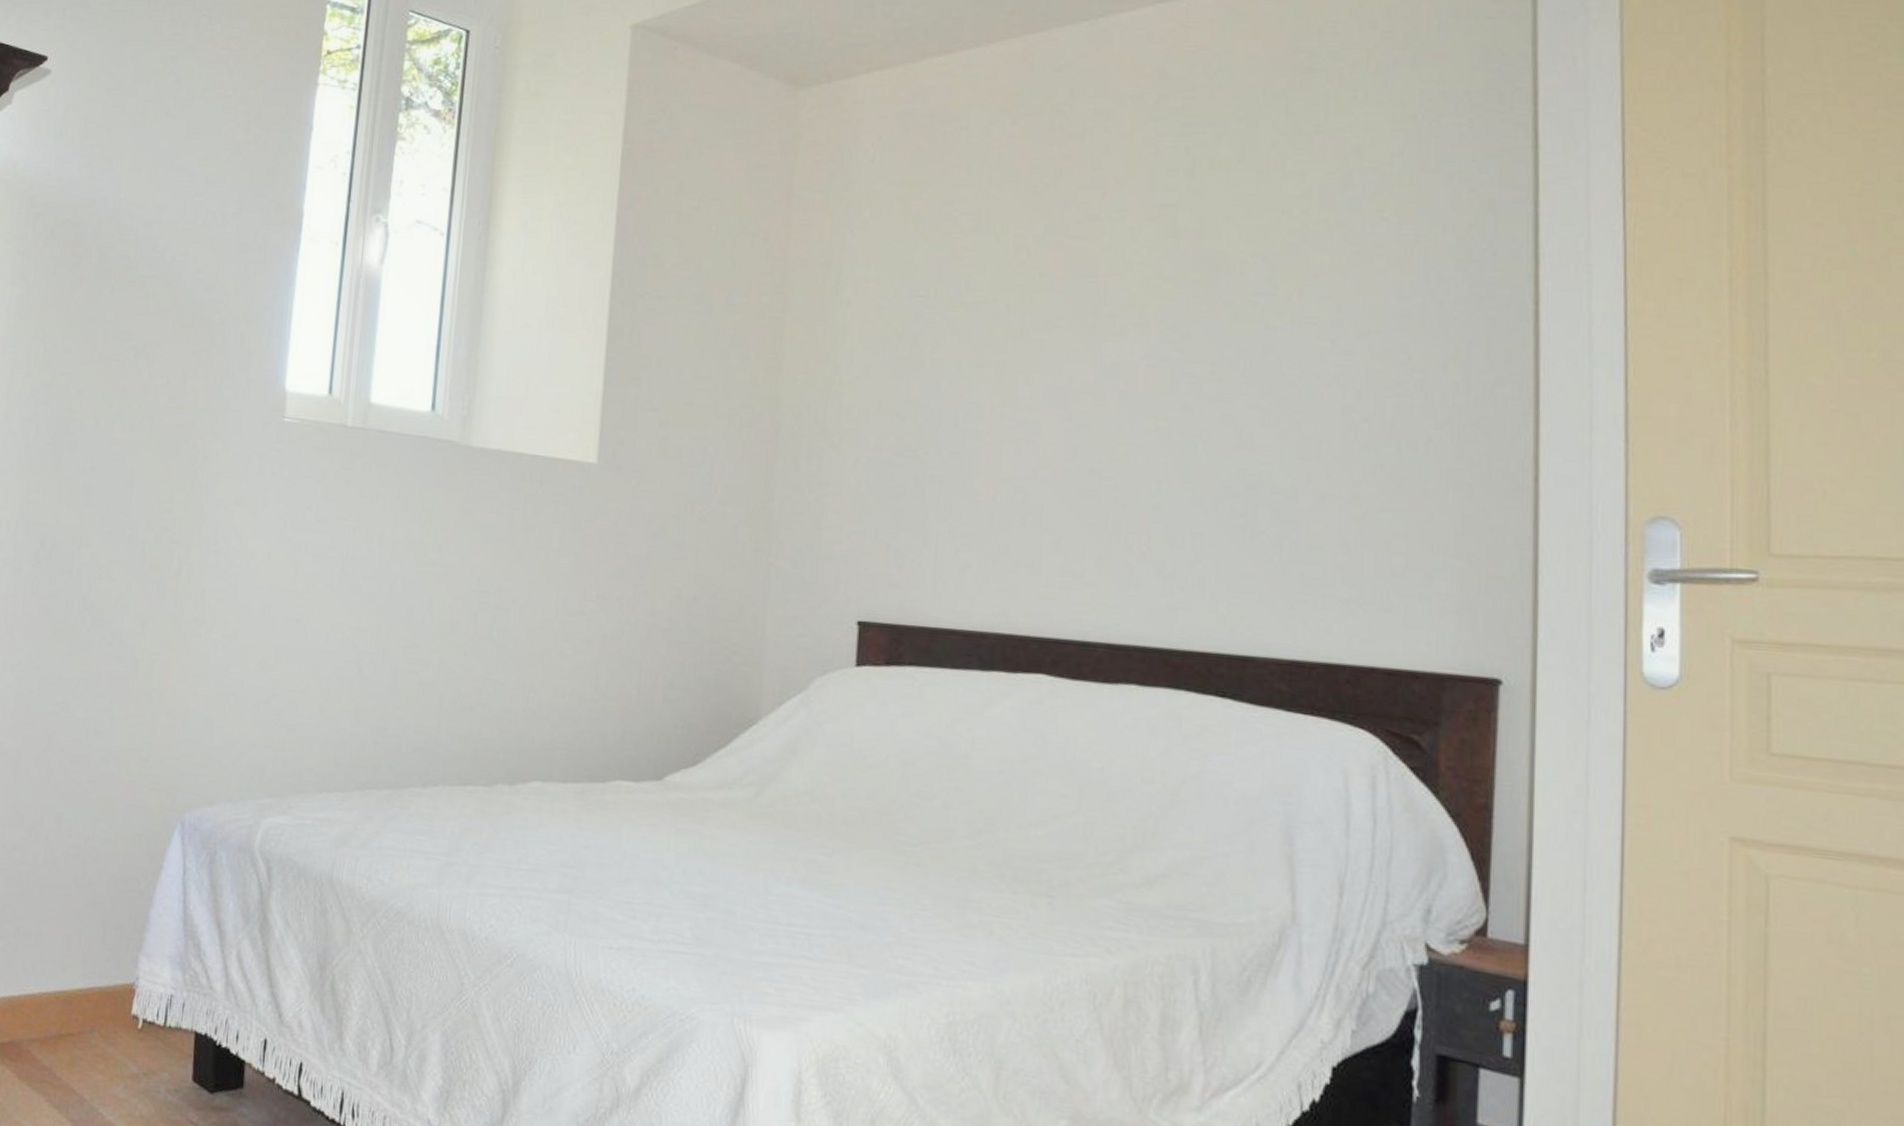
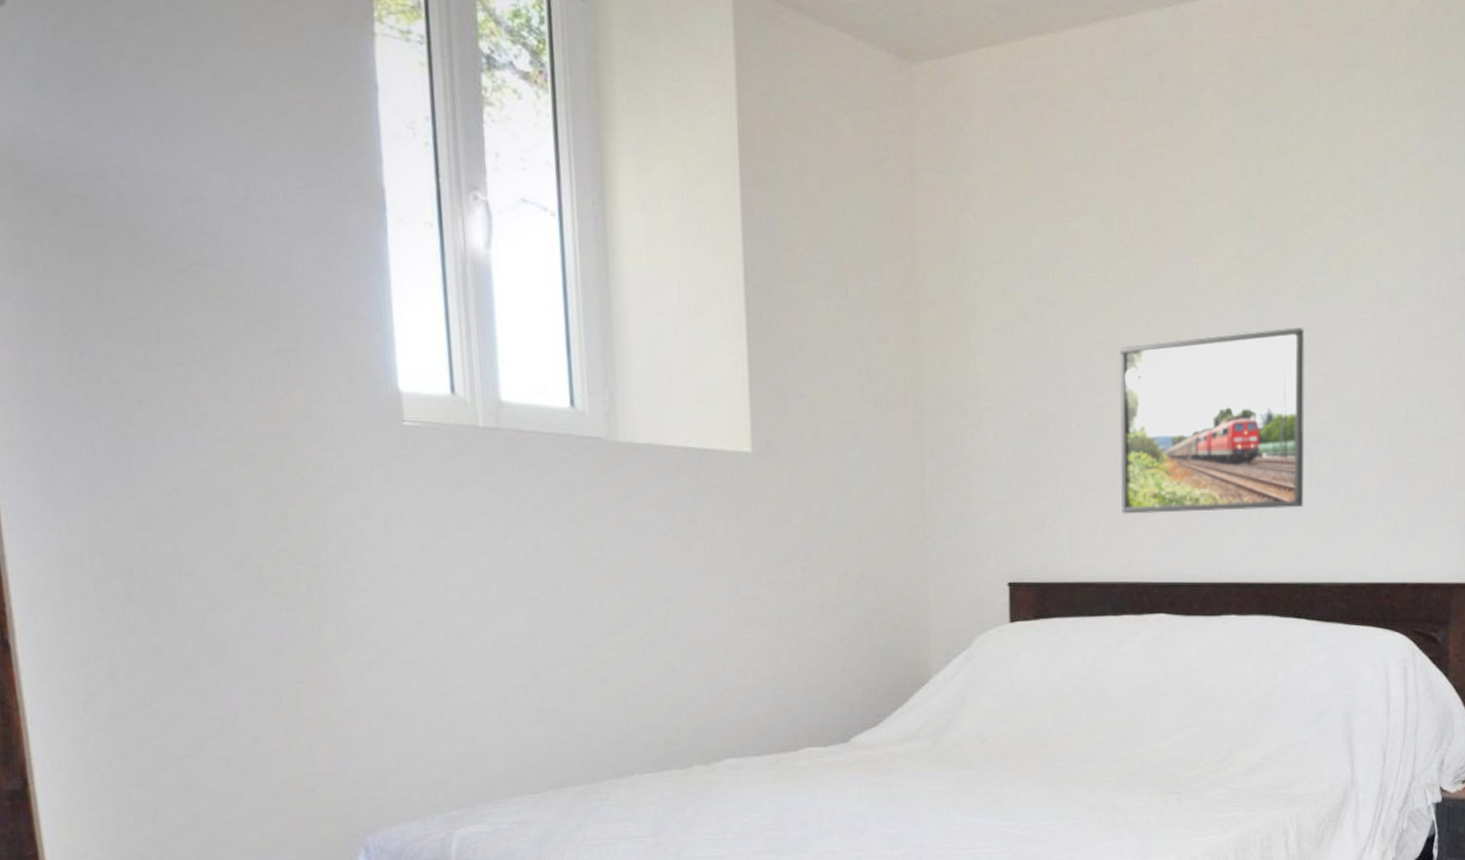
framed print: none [998,354,1240,563] -> present [1120,327,1305,514]

